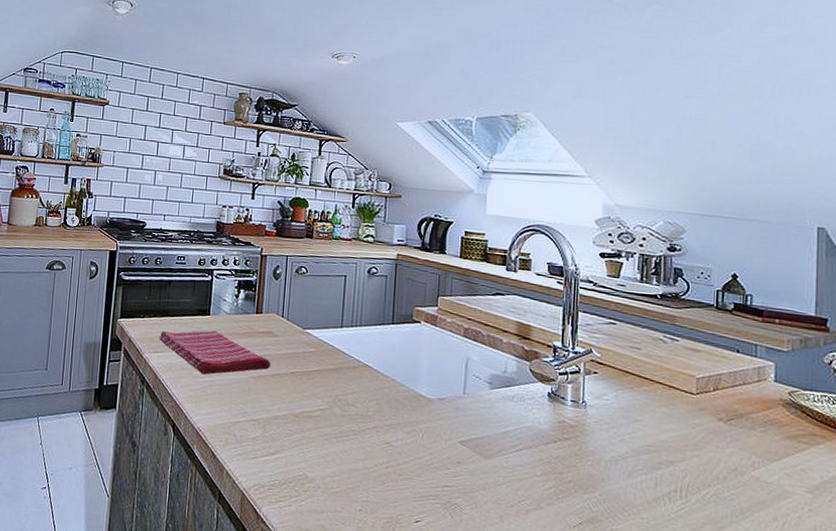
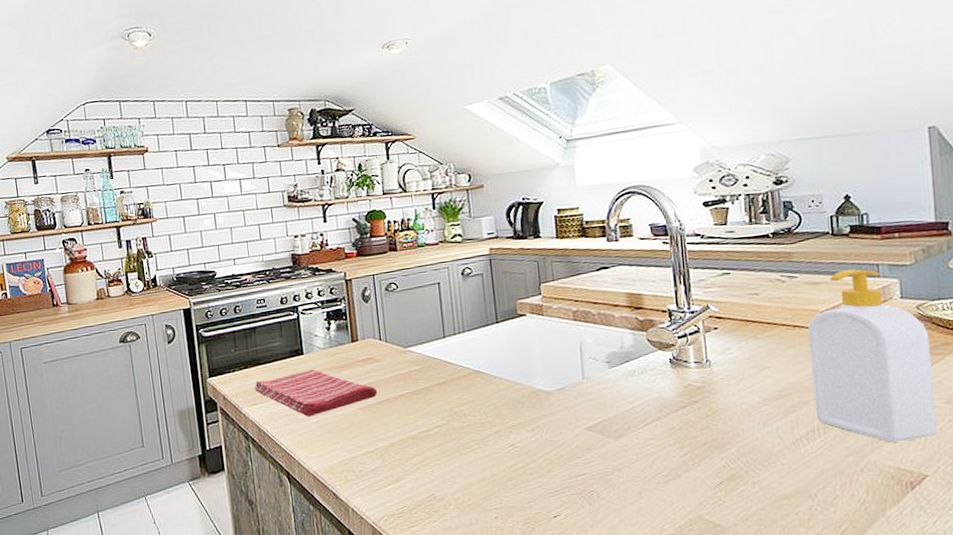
soap bottle: none [680,343,798,523] -> present [807,269,938,443]

